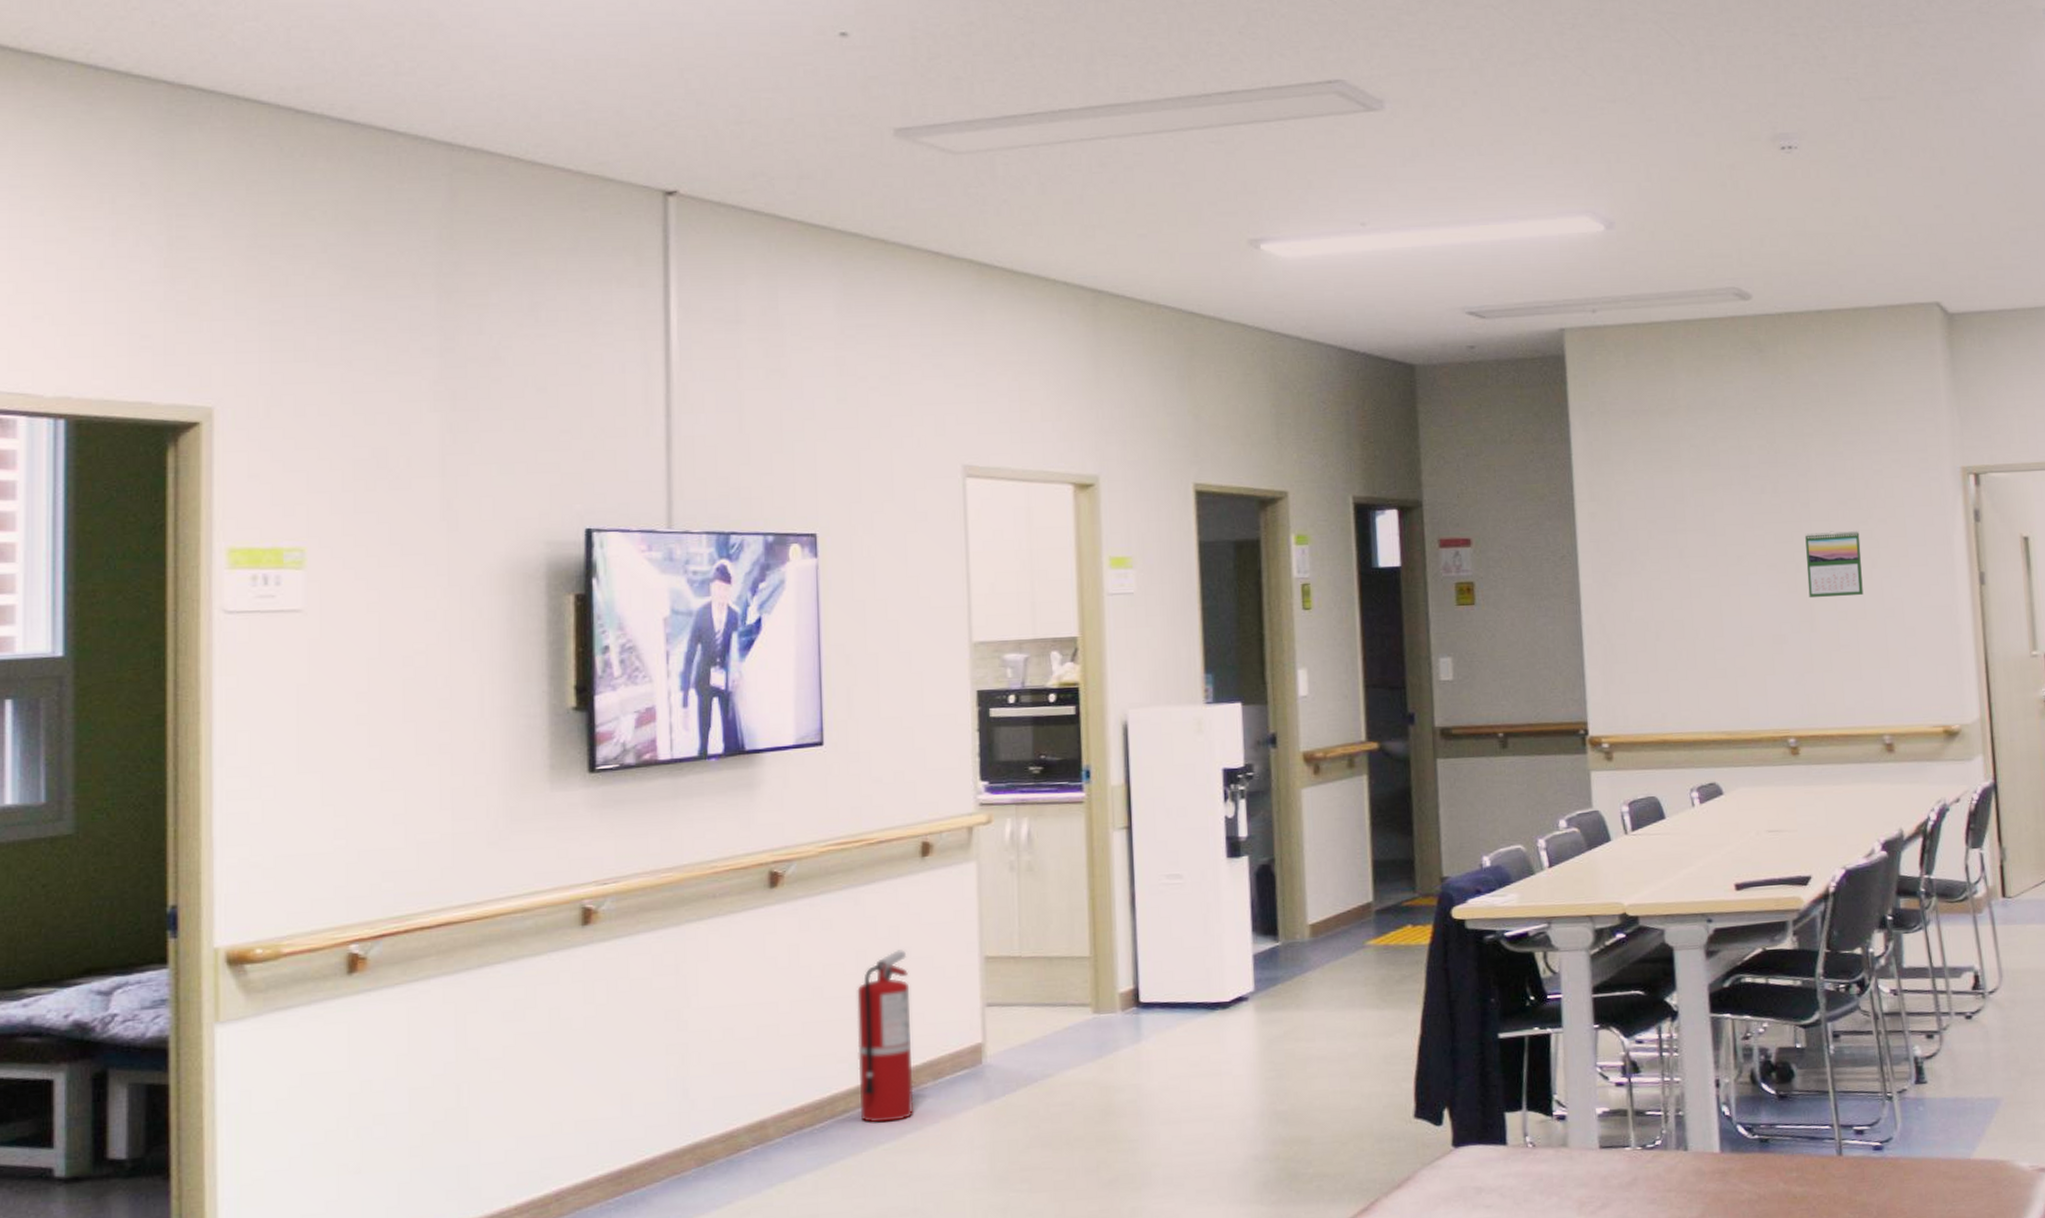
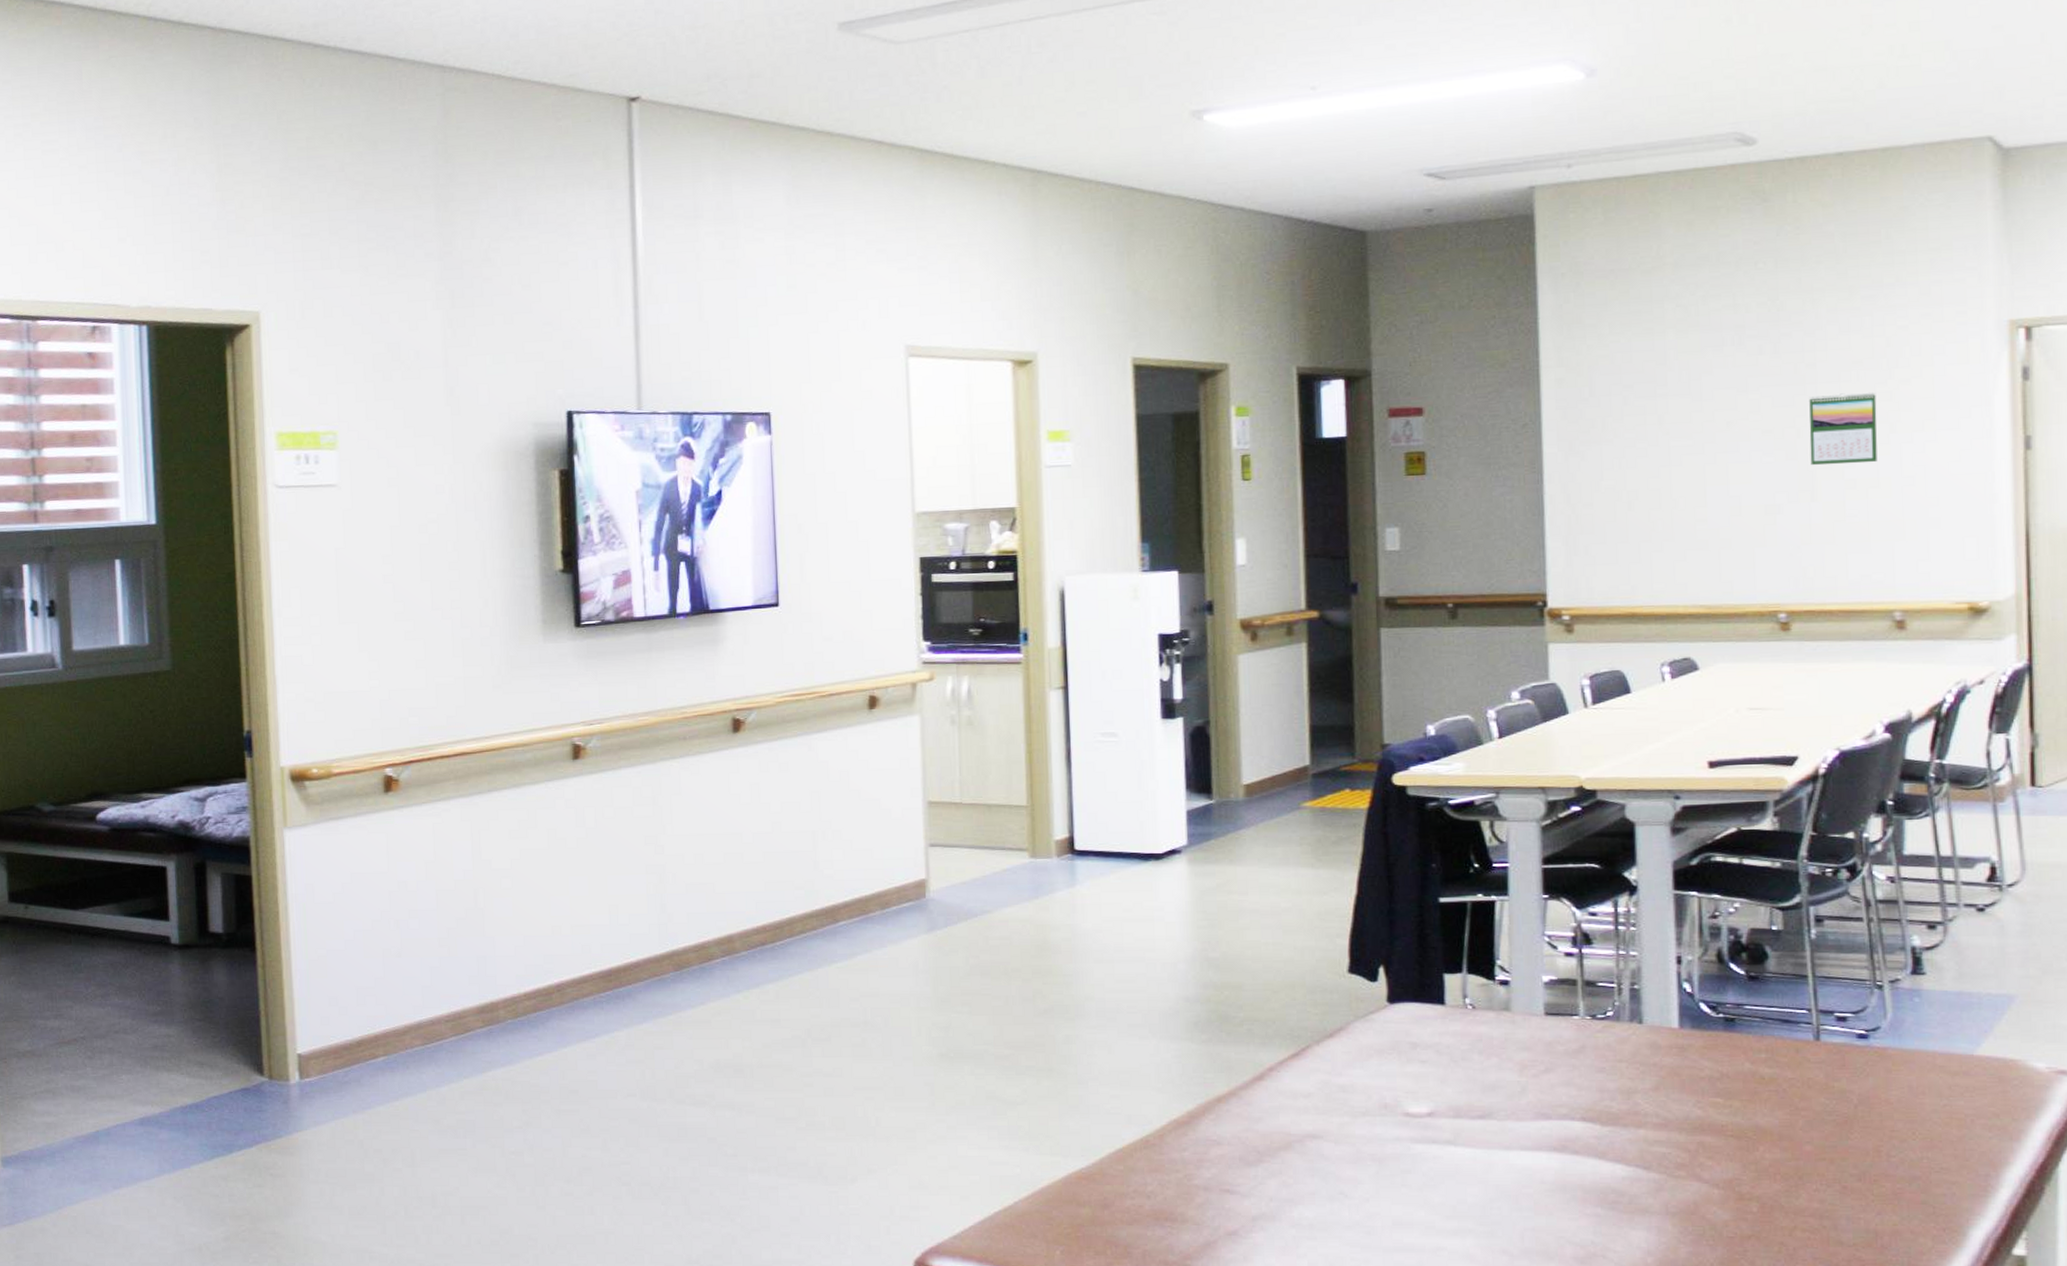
fire extinguisher: present [857,950,914,1123] -> none [811,792,864,944]

